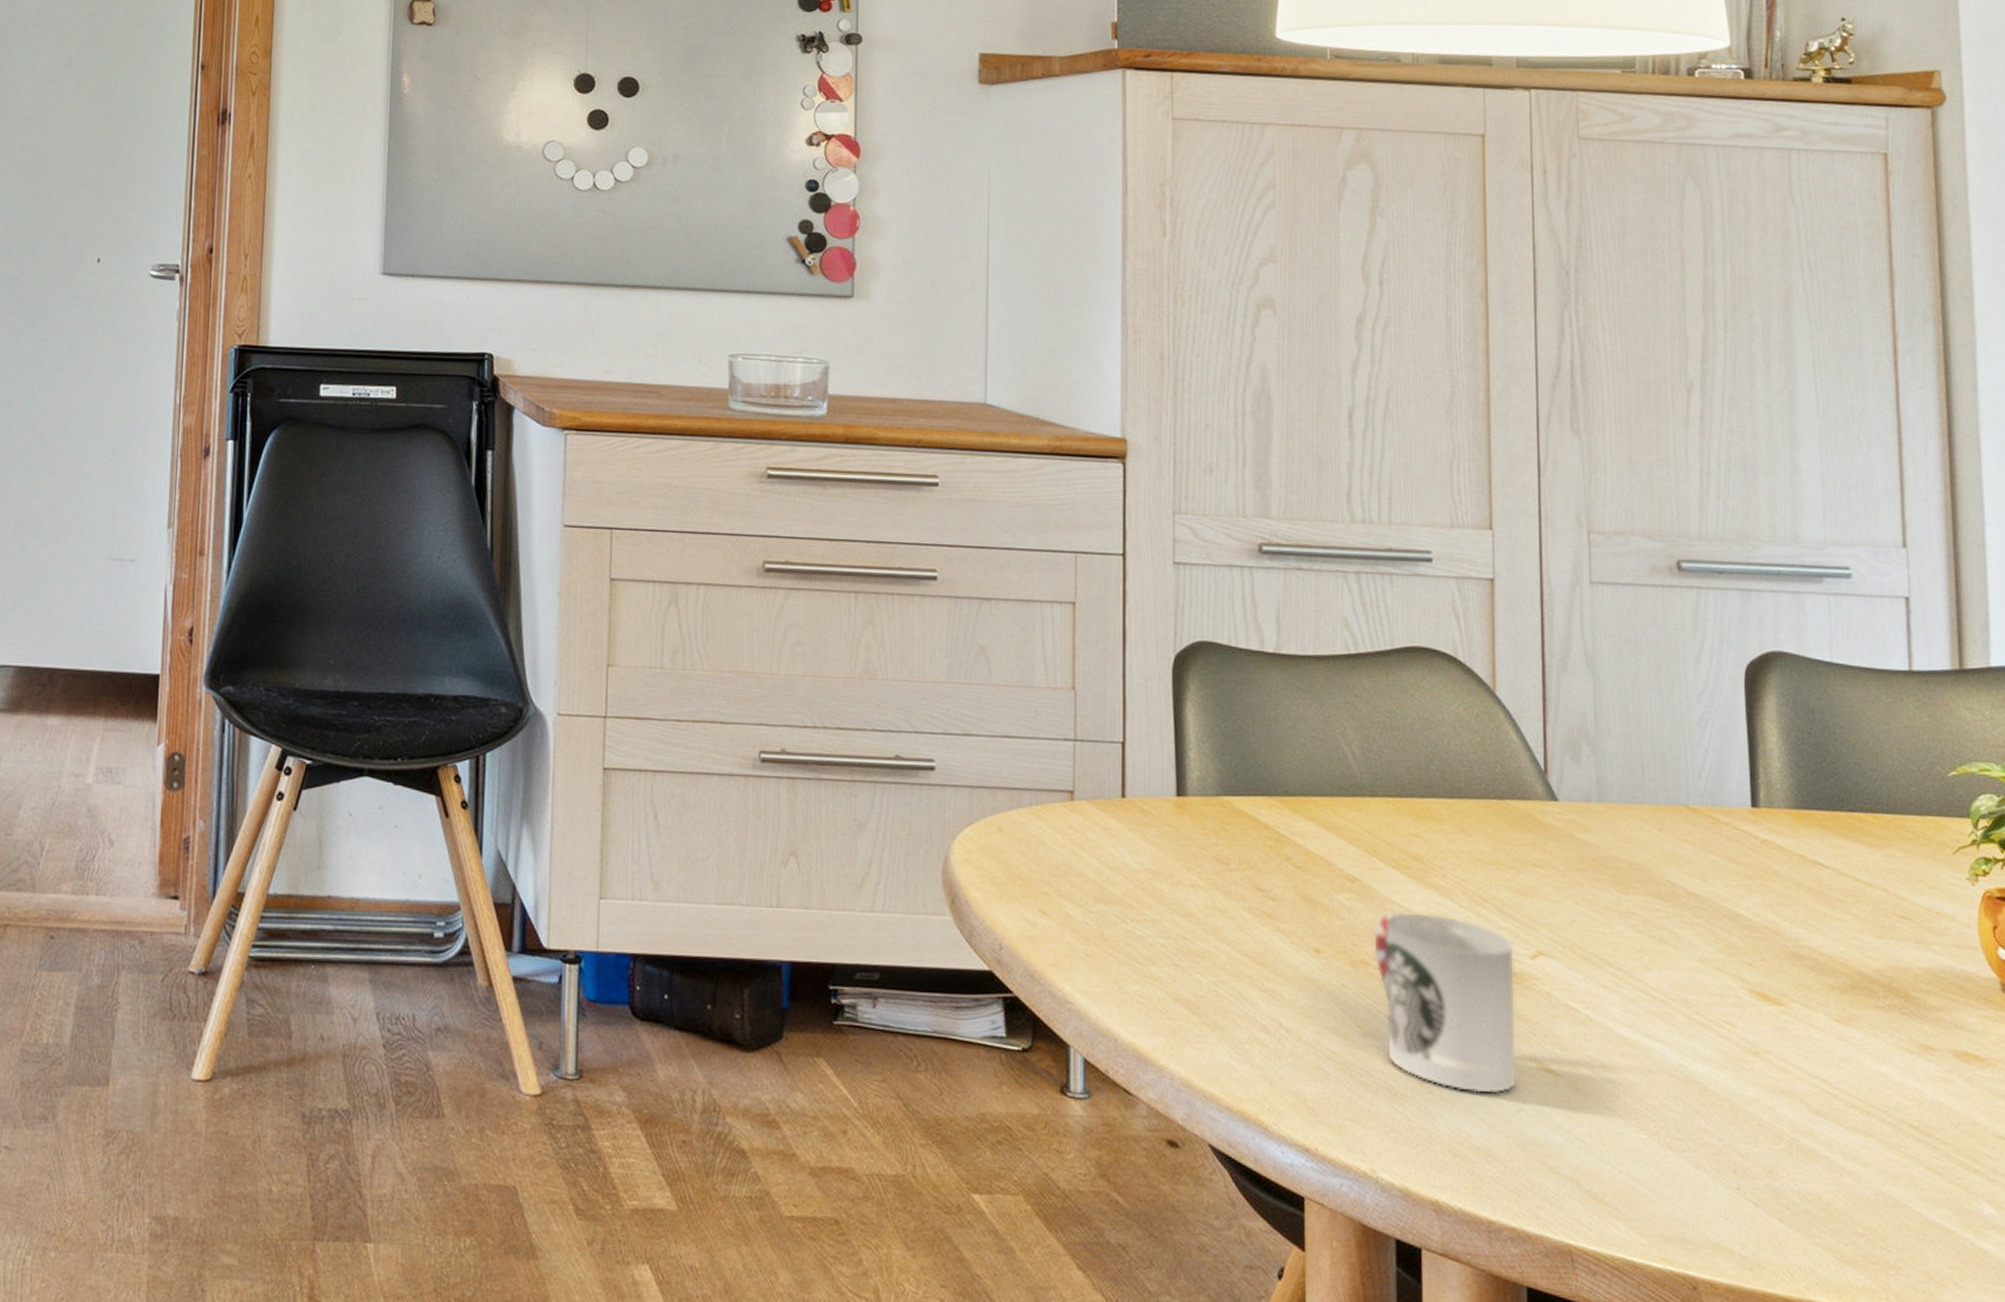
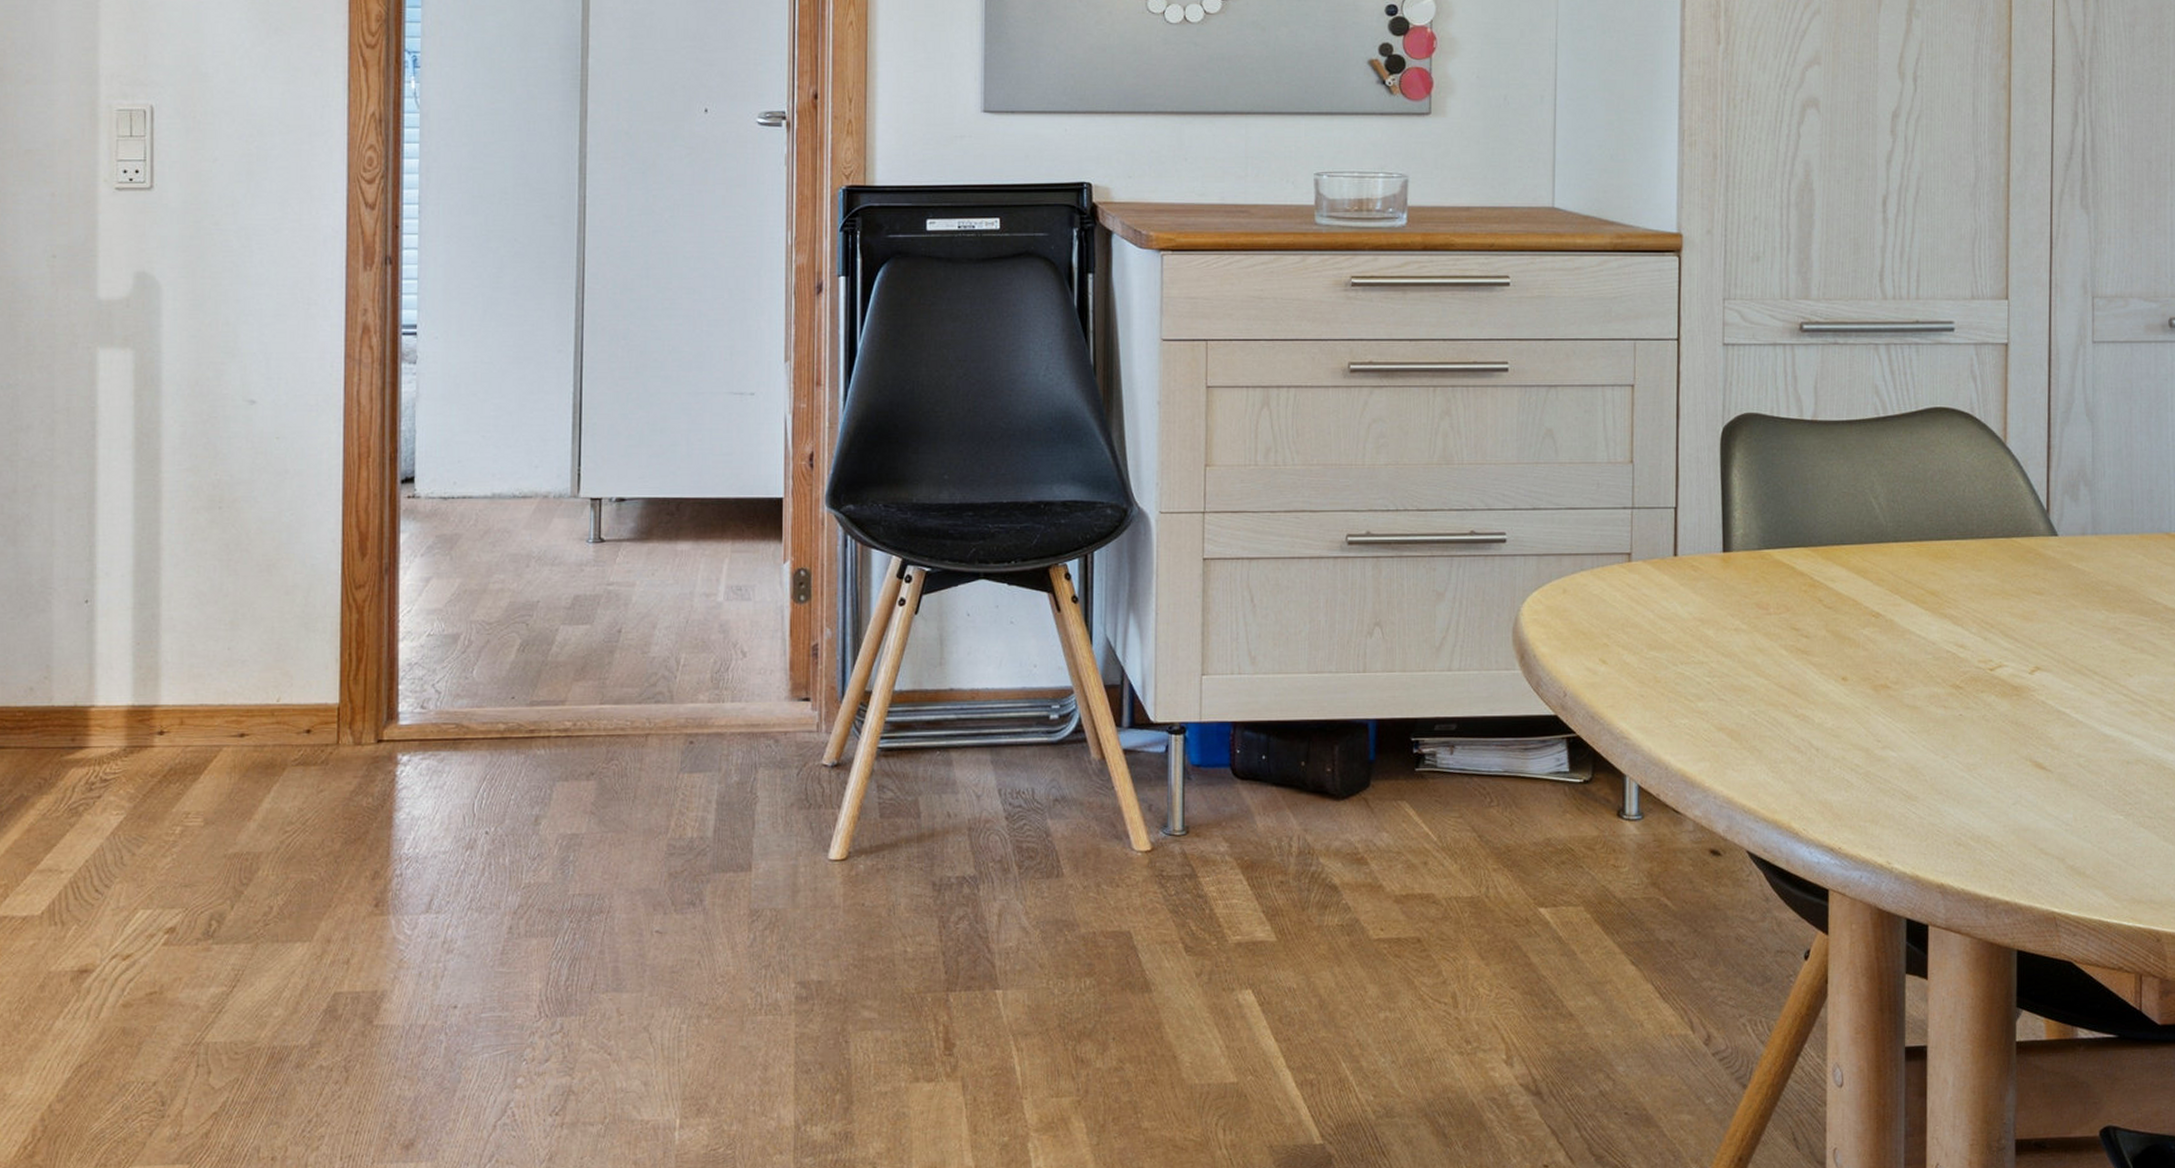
cup: present [1373,911,1518,1094] -> none [1893,639,2016,791]

